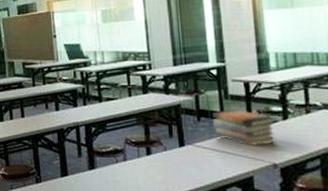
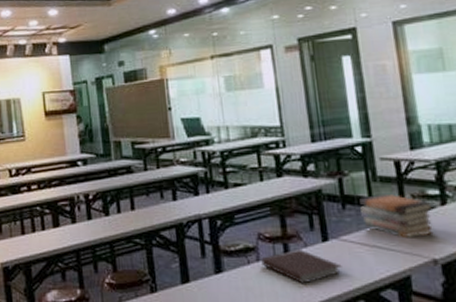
notebook: none [127,153,195,180] -> present [261,250,342,284]

